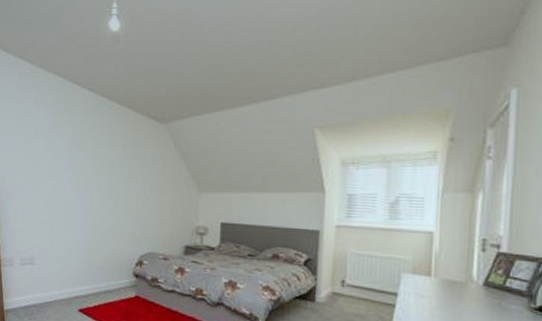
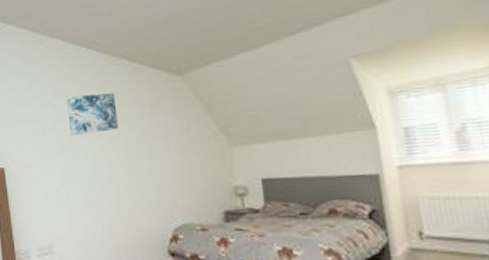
wall art: none [57,129,103,166] -> present [67,93,118,137]

